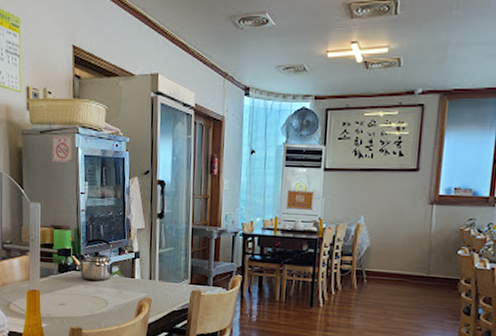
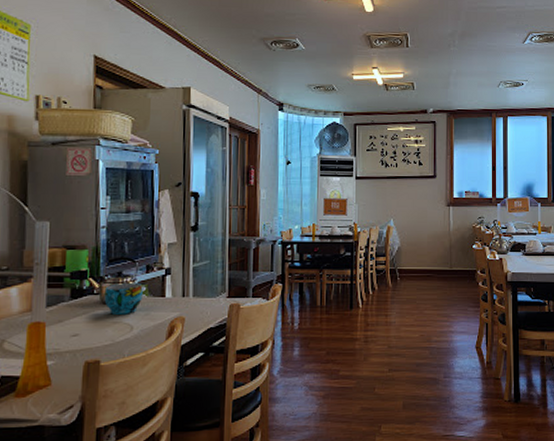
cup: none [84,262,116,291] -> present [104,282,143,315]

